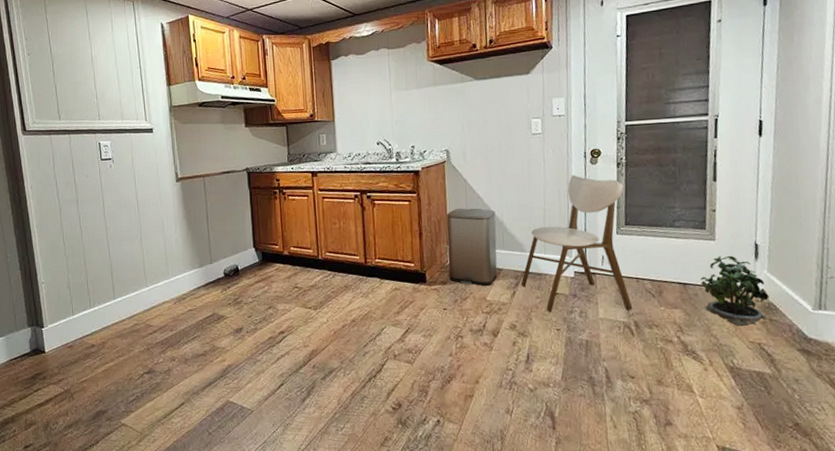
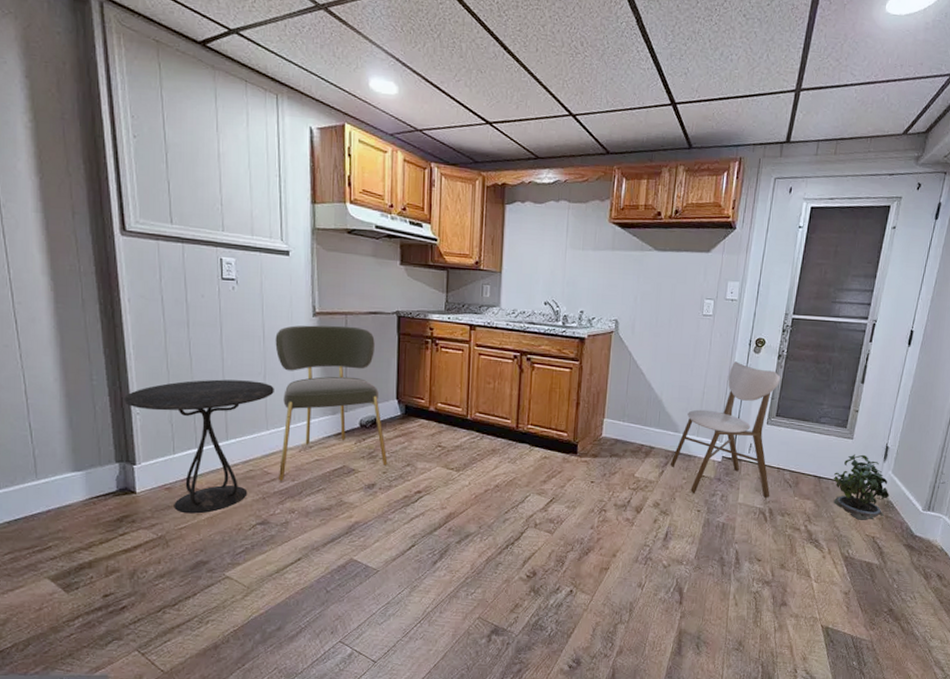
side table: none [32,244,150,368] -> present [124,379,274,514]
dining chair: none [147,186,252,333] -> present [275,325,388,482]
pedal bin: present [446,208,498,286] -> none [601,382,656,462]

